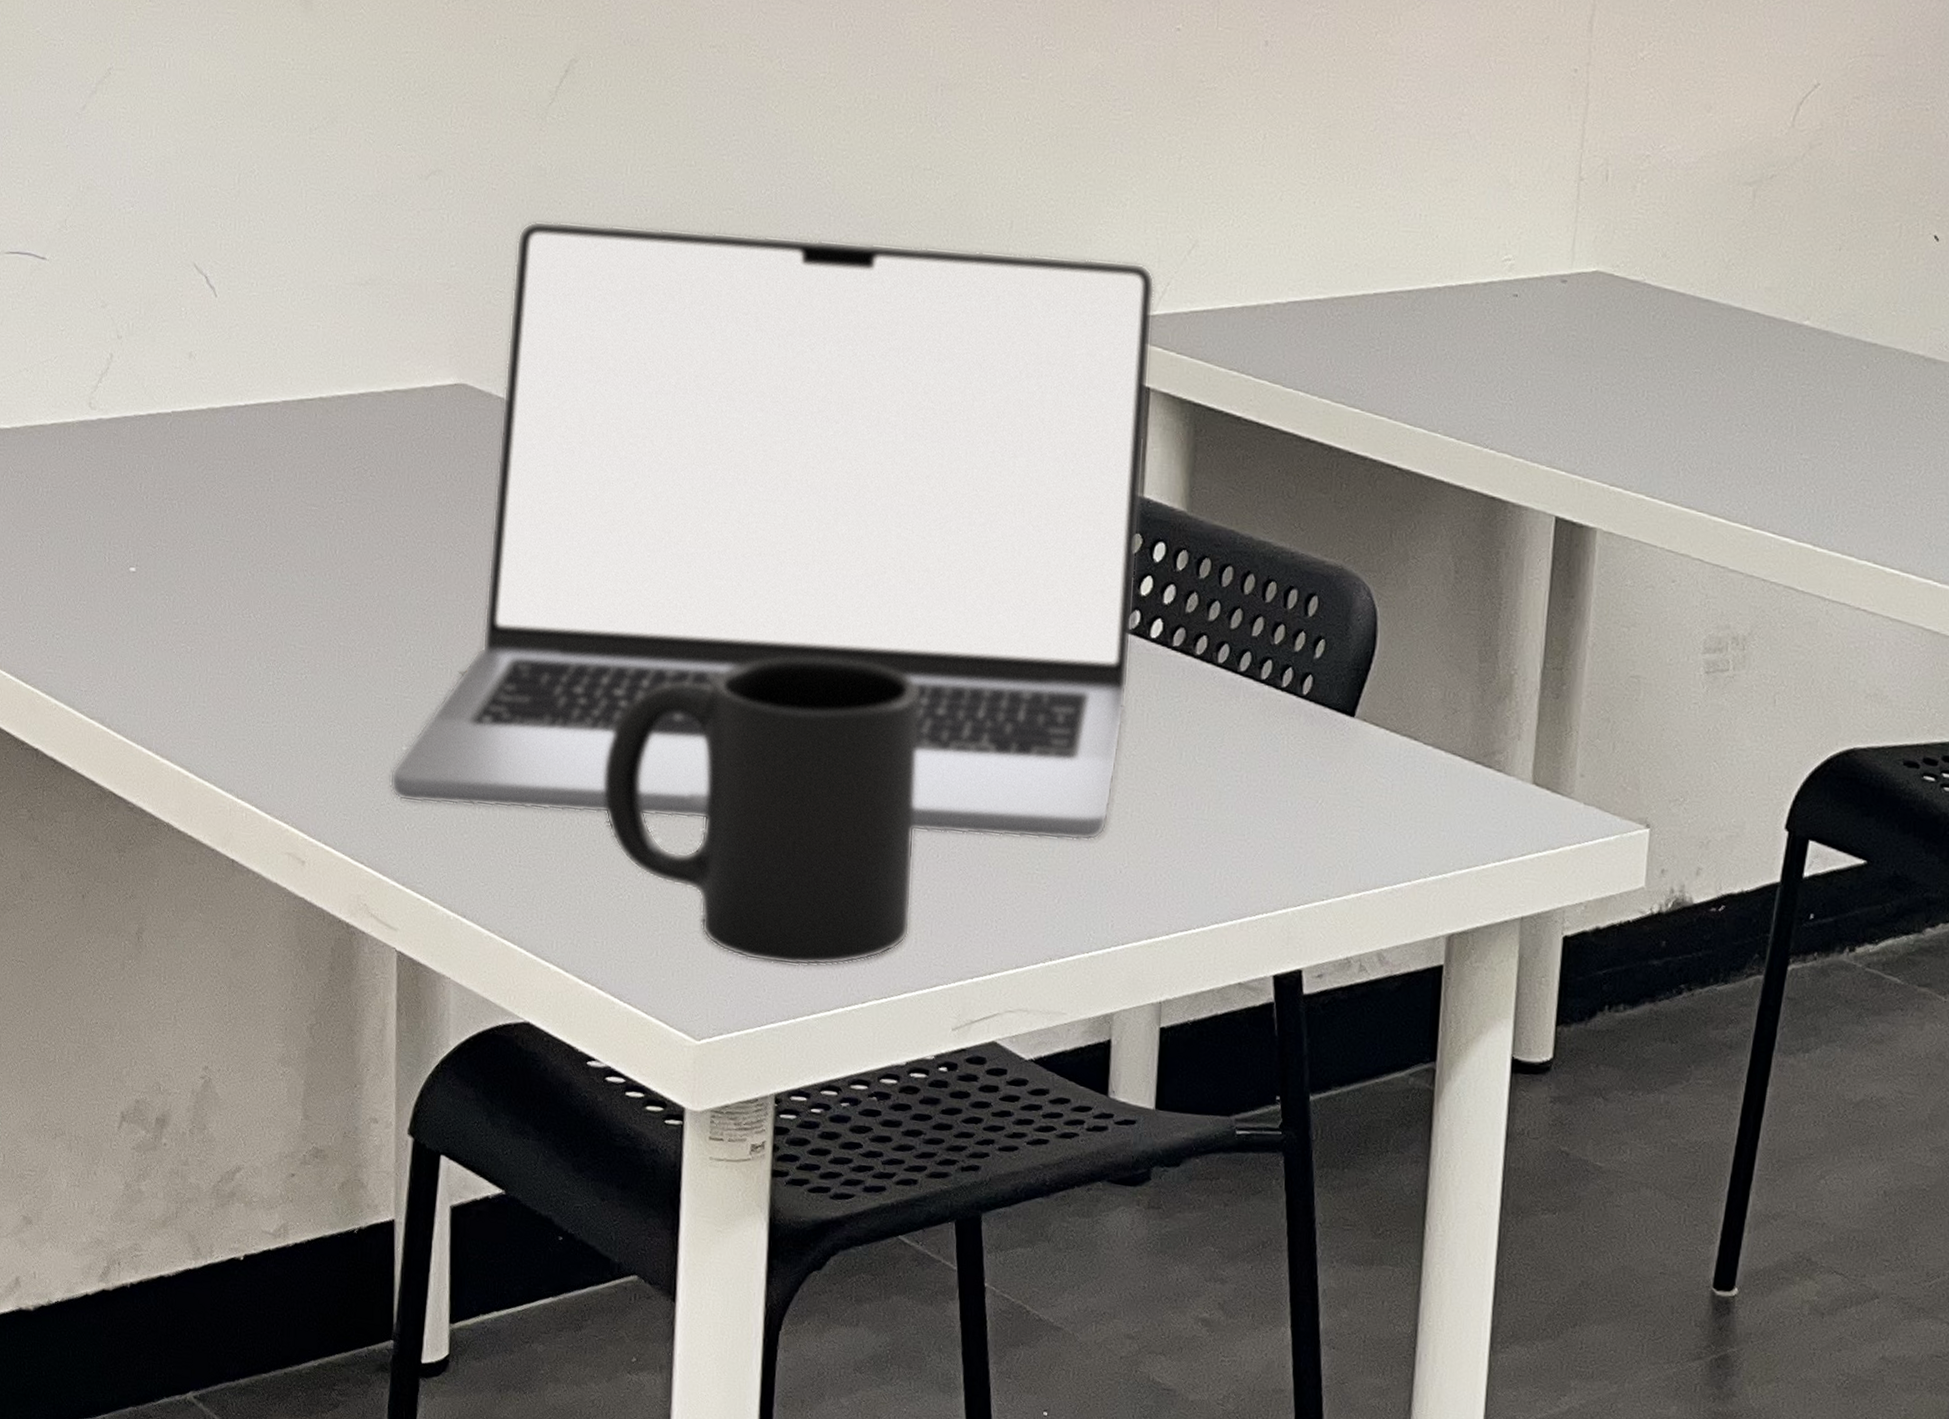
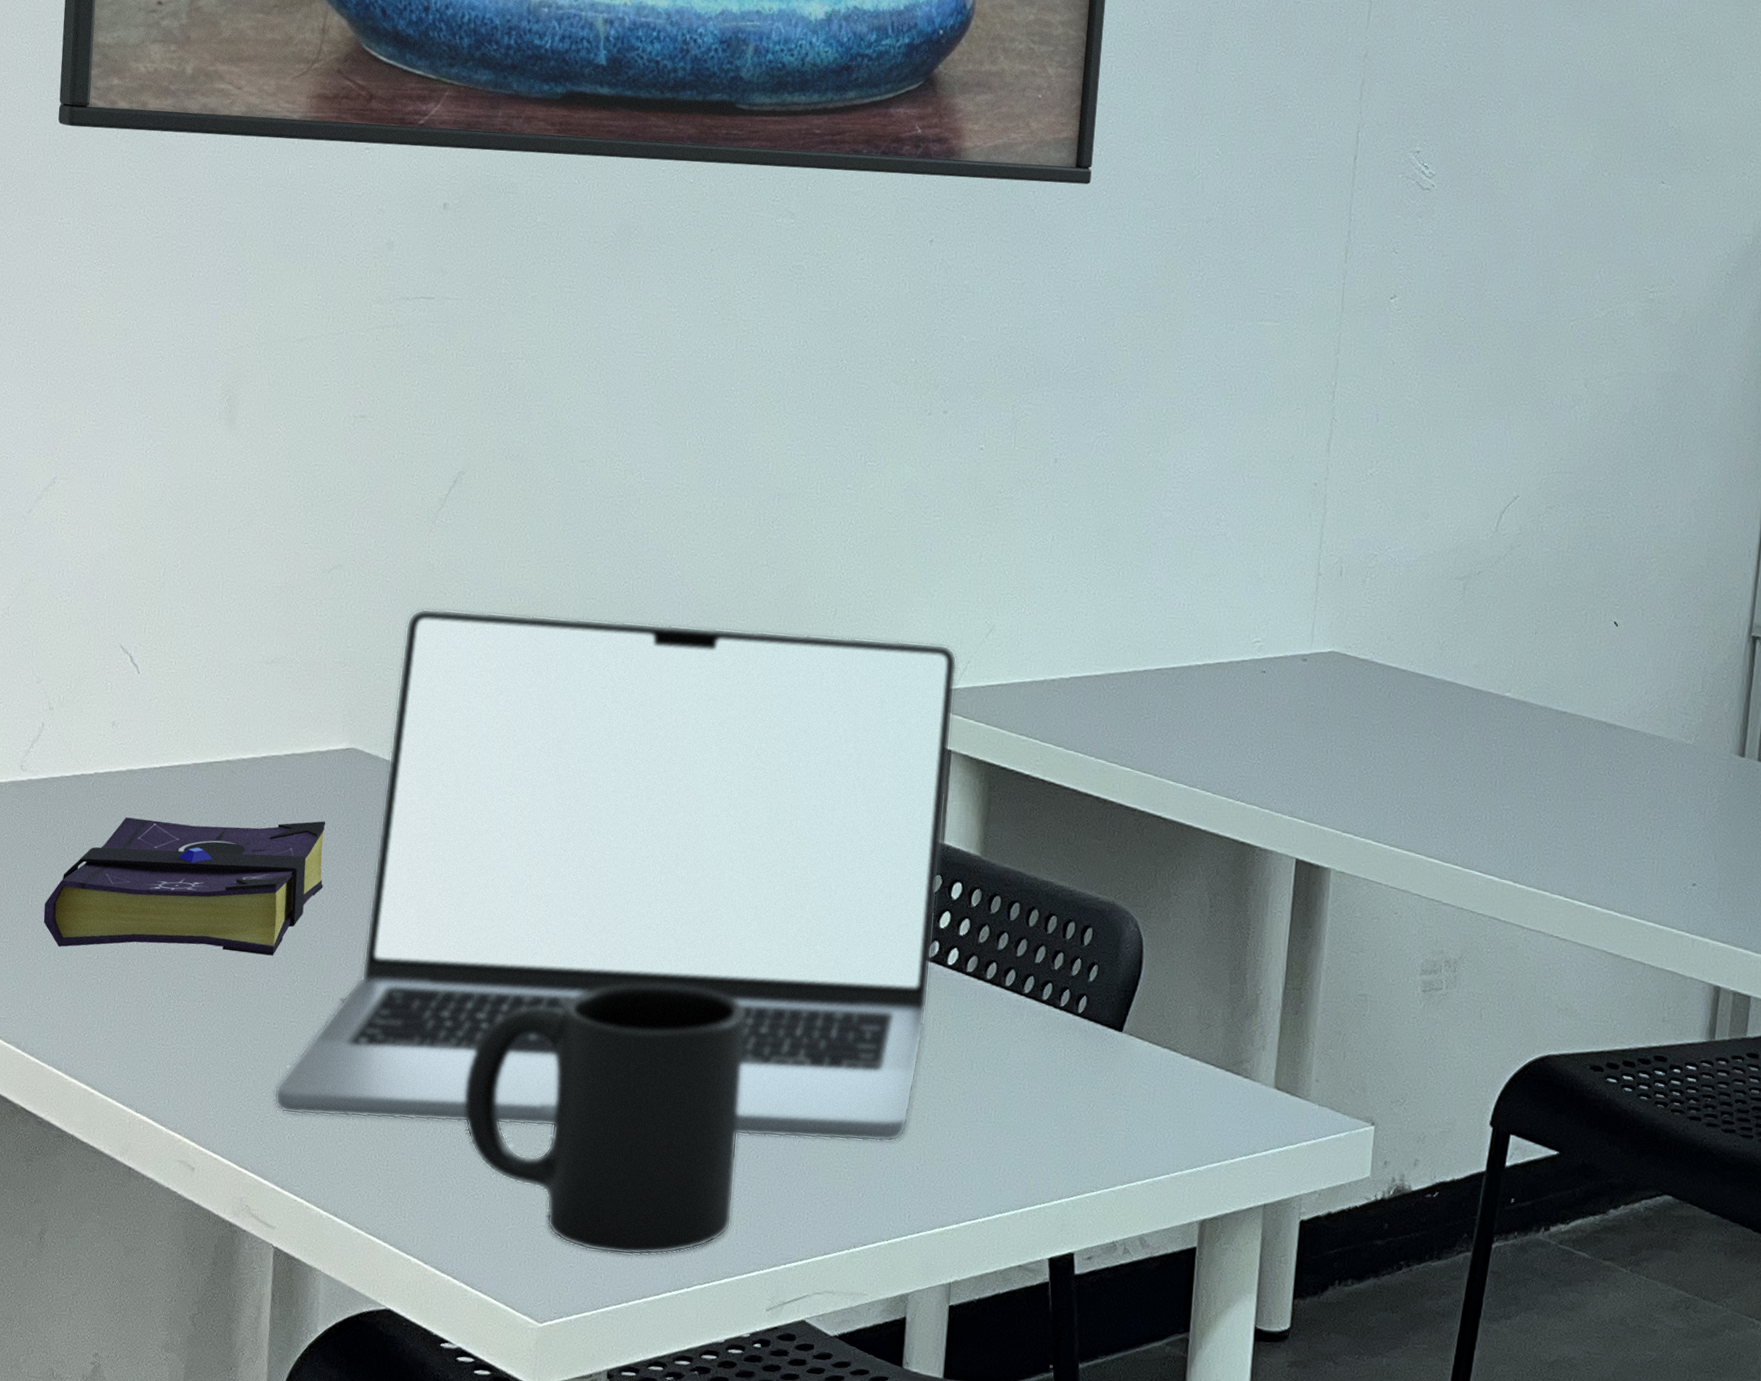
book: none [123,462,435,622] -> present [43,817,326,956]

